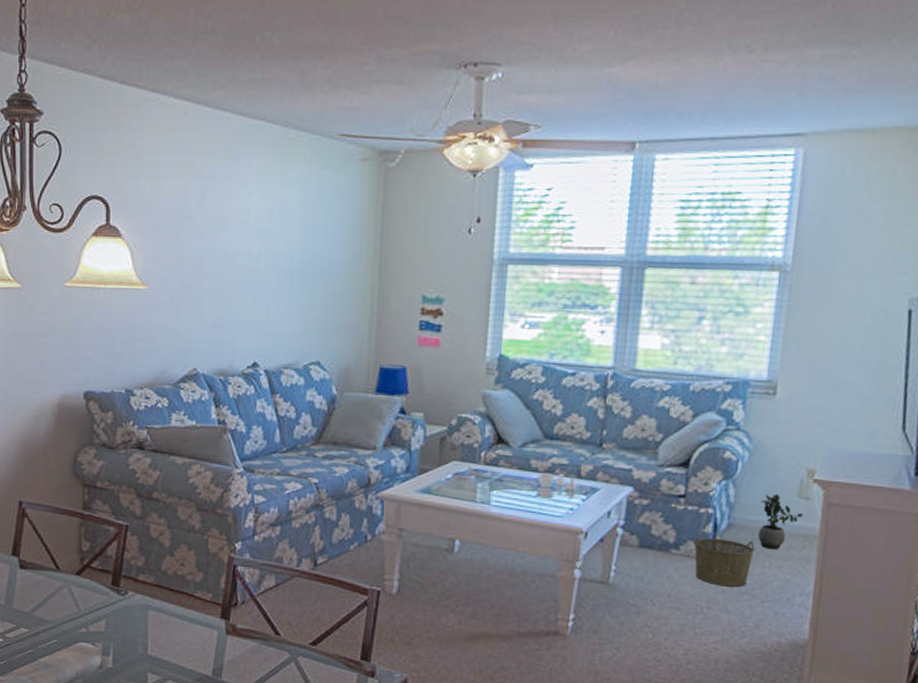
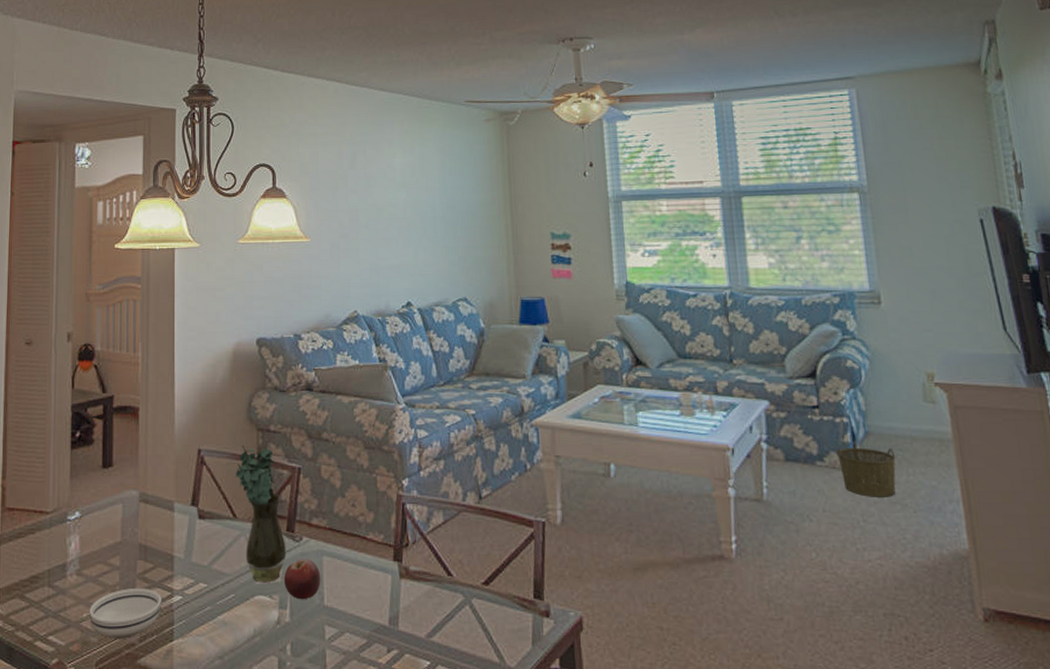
vase: none [58,499,111,631] -> present [235,444,287,583]
fruit: none [108,611,146,649] -> present [284,559,321,600]
potted plant: present [758,493,803,550] -> none [890,399,933,456]

